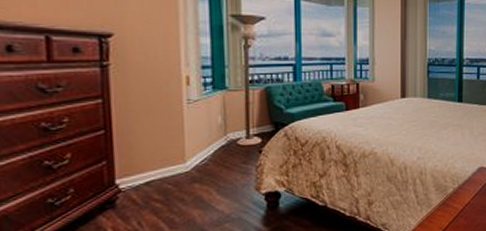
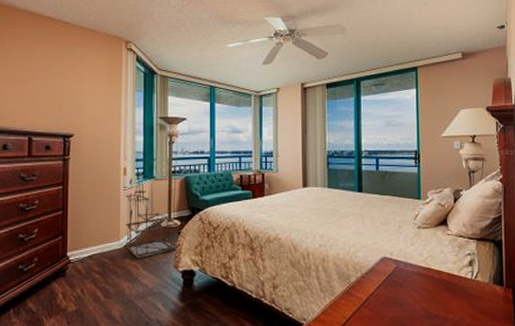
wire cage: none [191,80,260,182] -> present [125,170,179,258]

